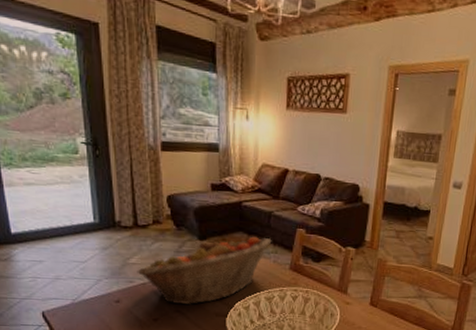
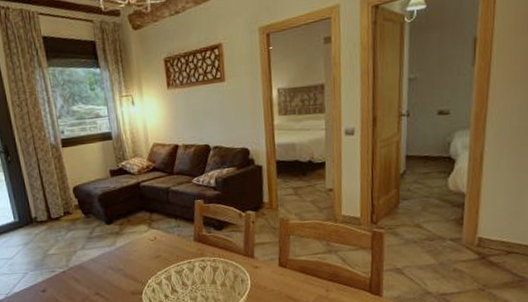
fruit basket: present [137,236,272,305] -> none [56,213,173,288]

